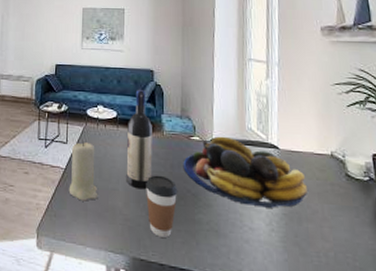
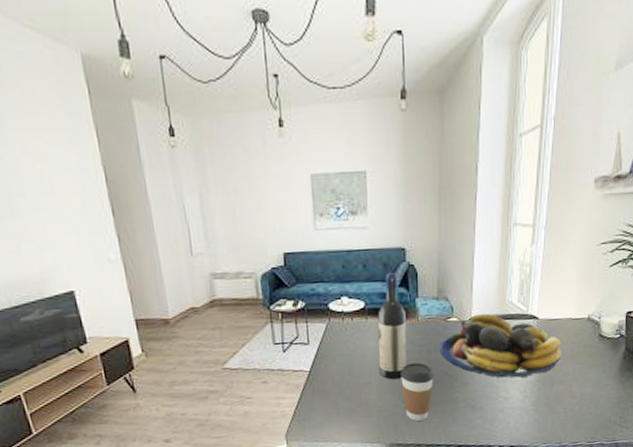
candle: present [68,141,98,201] -> none [315,339,350,401]

